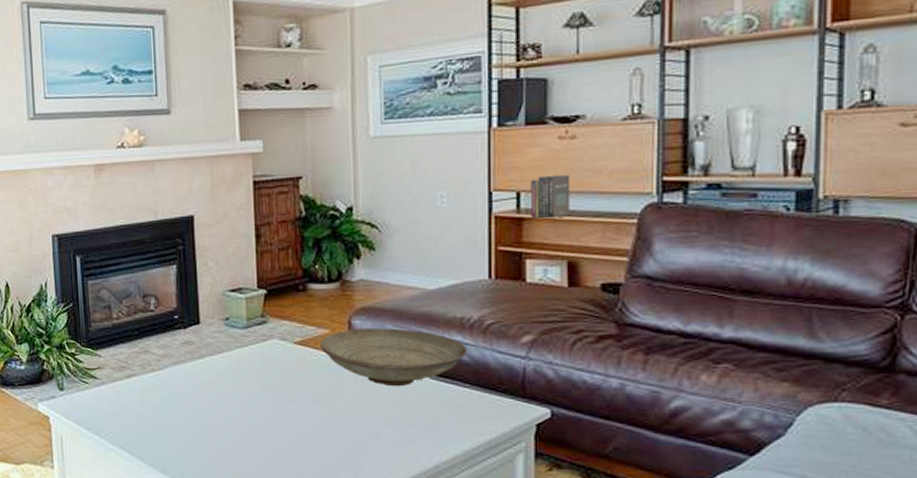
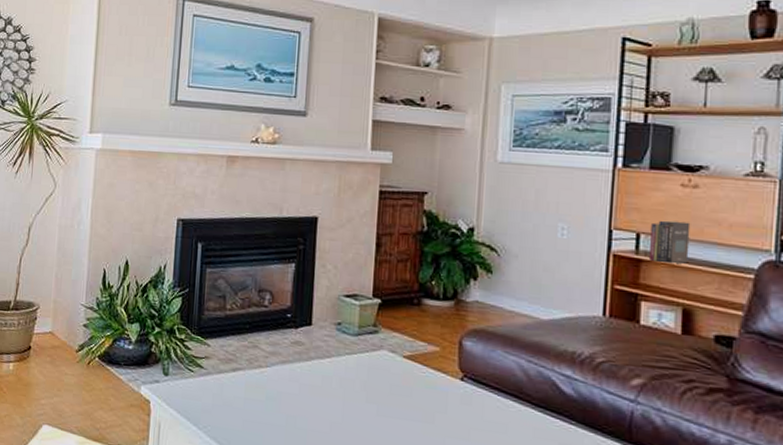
decorative bowl: present [320,328,467,387] -> none [429,350,576,415]

